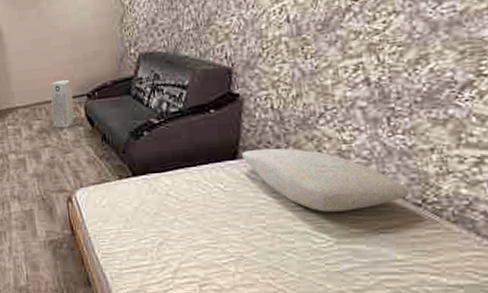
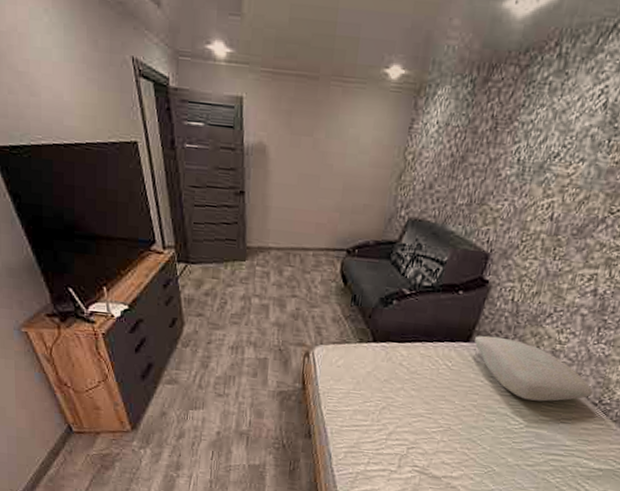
air purifier: present [50,79,74,128] -> none [305,227,332,281]

